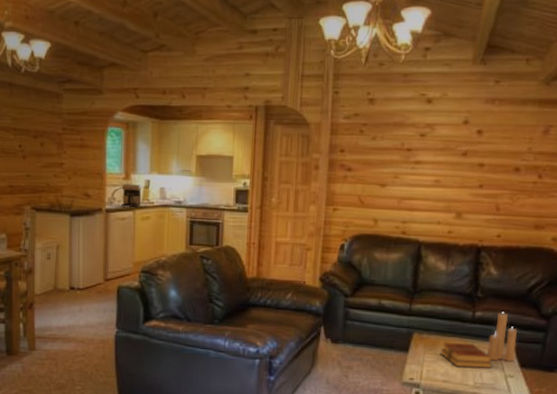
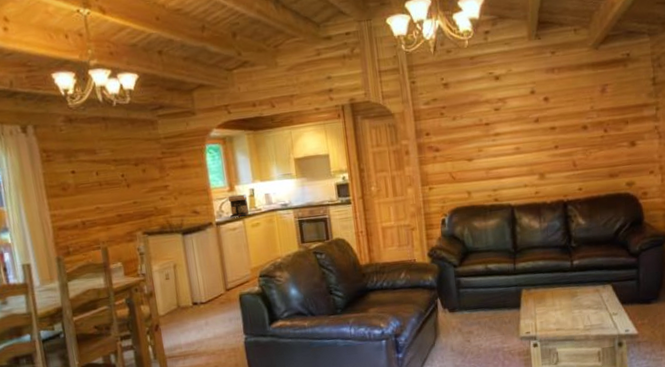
books: present [440,343,493,369] -> none [548,290,598,314]
candle: present [486,311,517,361] -> none [588,256,616,303]

